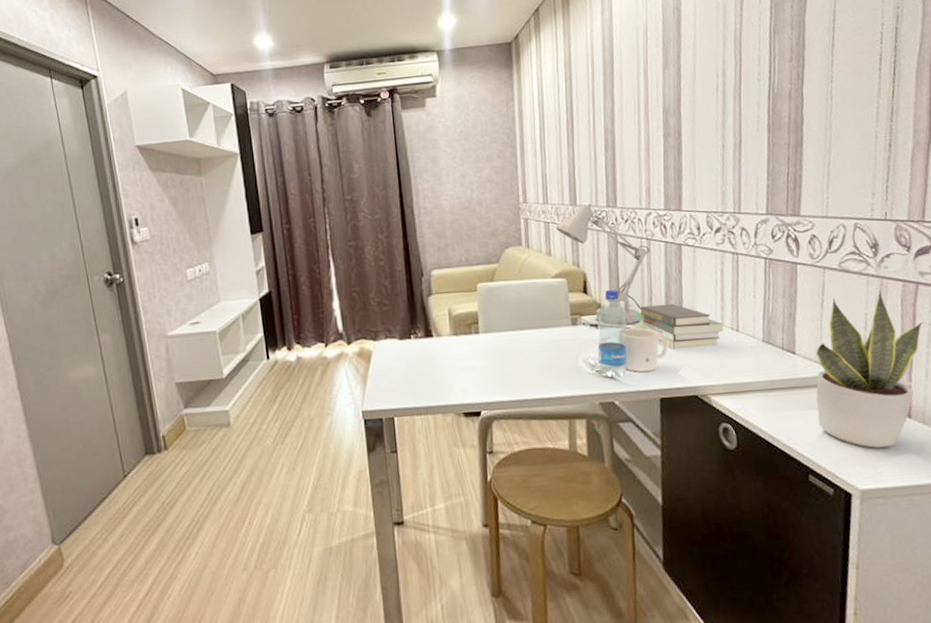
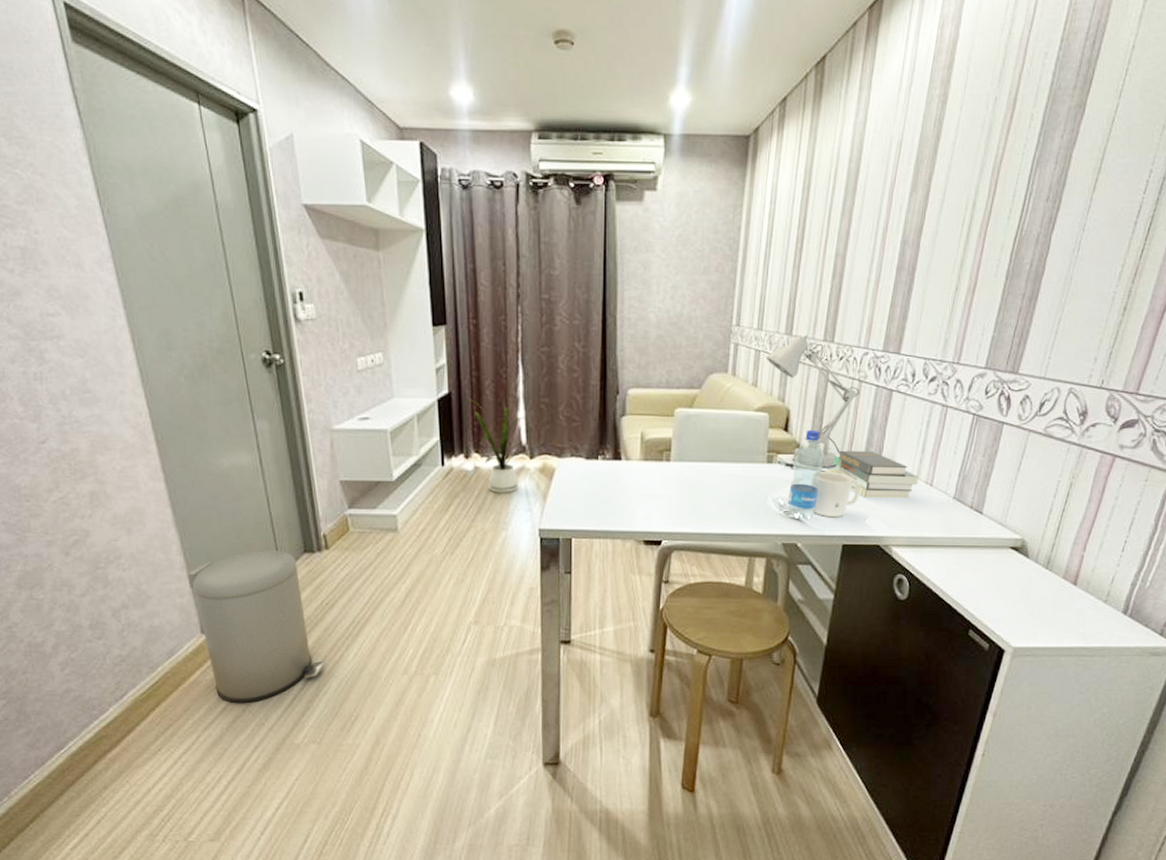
pedal bin: none [39,455,168,615] -> present [187,550,325,704]
house plant: none [286,295,345,380] -> present [467,399,528,493]
potted plant: present [815,289,924,448] -> none [990,458,1111,610]

